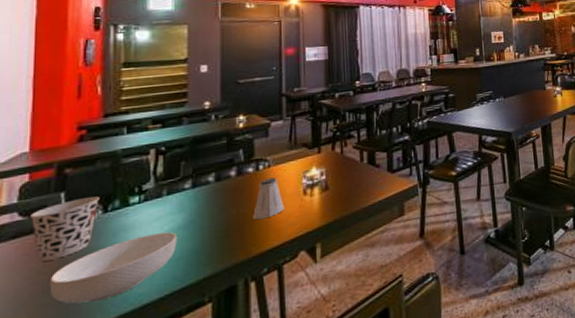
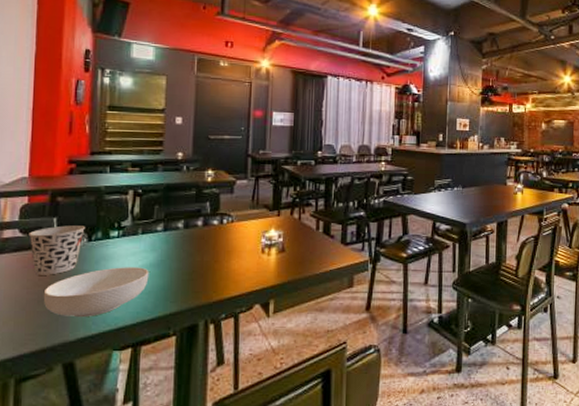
saltshaker: present [253,177,284,220] -> none [215,232,244,270]

